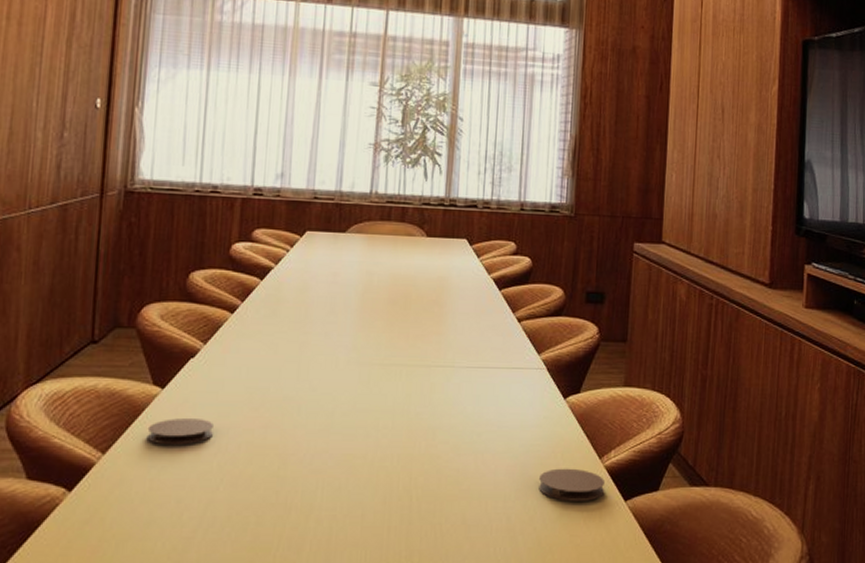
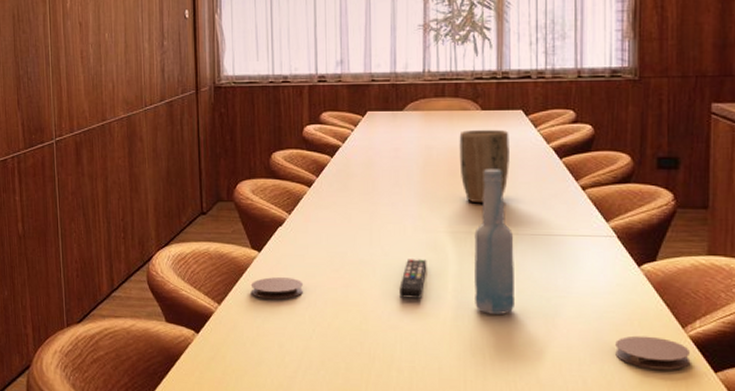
remote control: none [325,394,359,438] -> present [399,259,427,299]
plant pot: none [400,256,453,334] -> present [459,129,509,204]
bottle: none [405,298,450,452] -> present [474,169,514,314]

